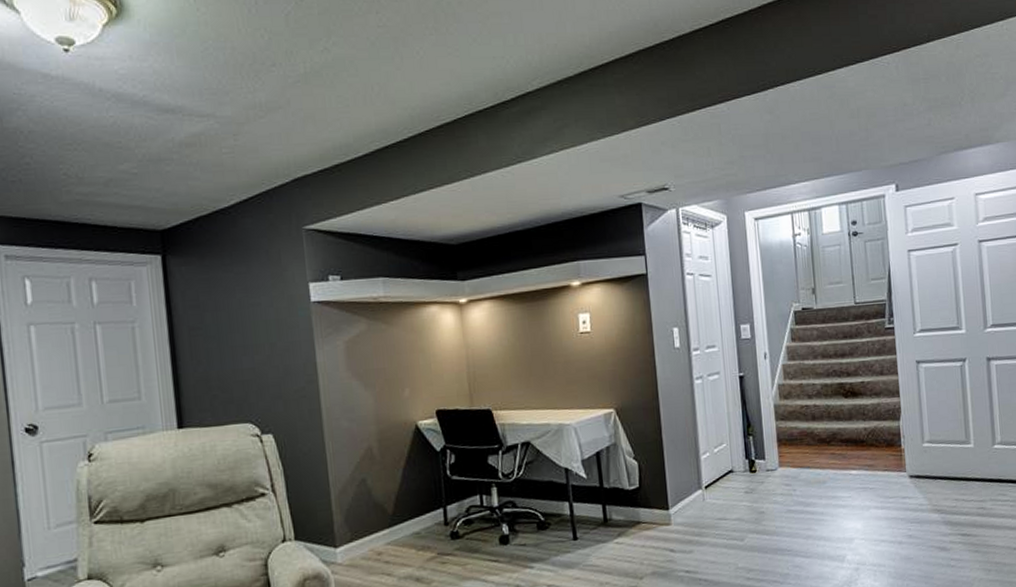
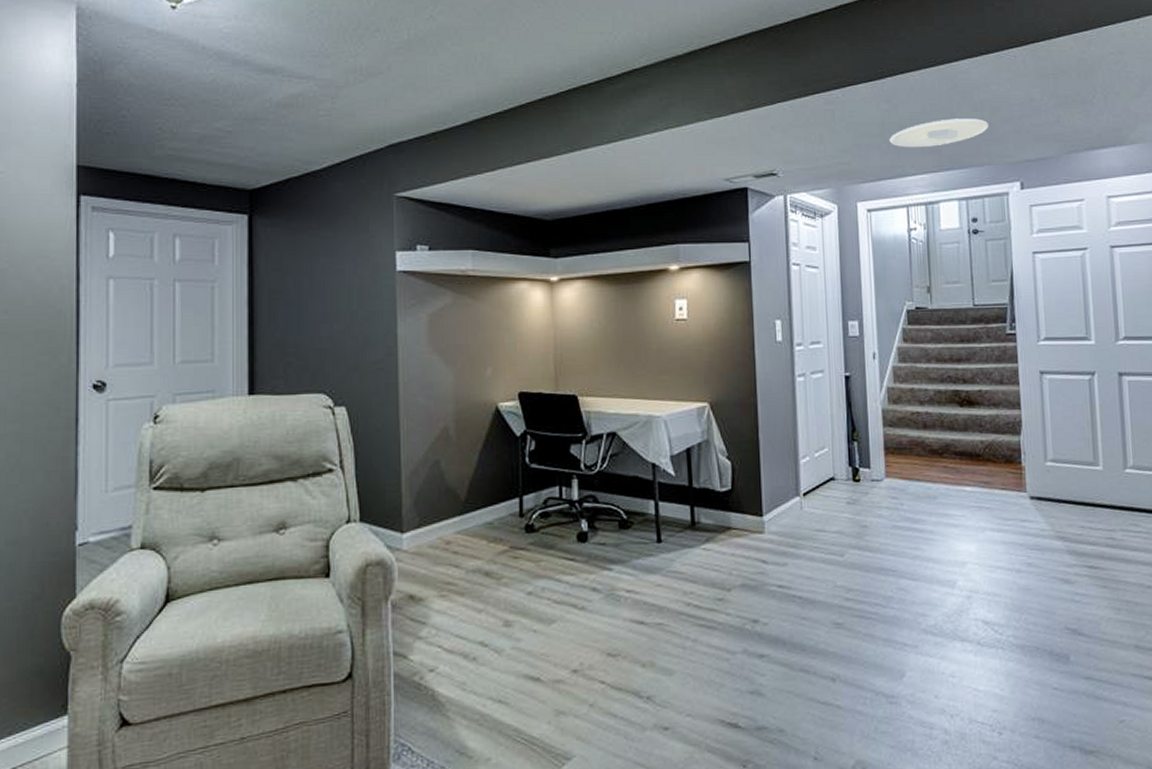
recessed light: none [773,125,865,157] -> present [889,118,988,148]

